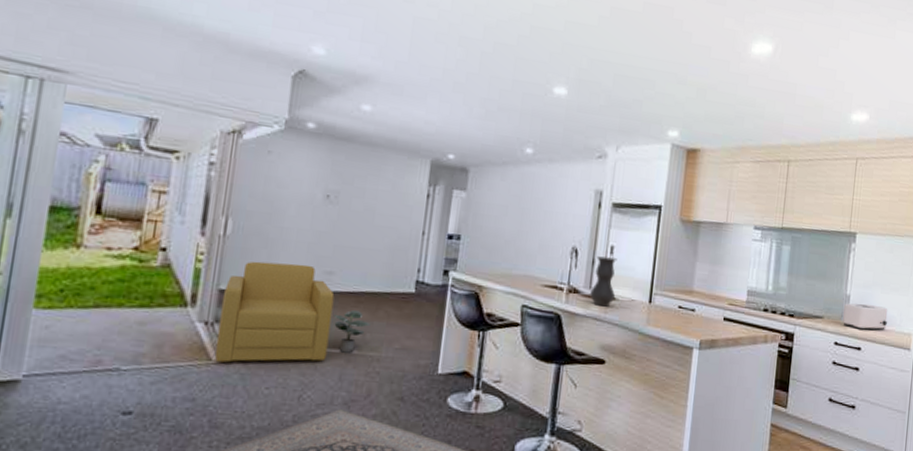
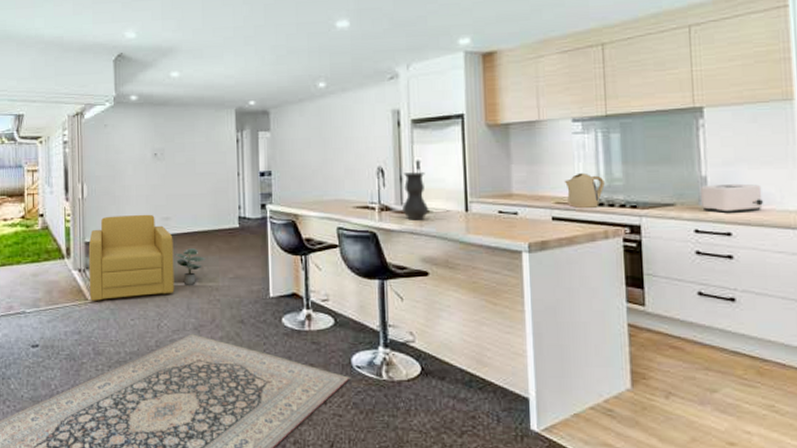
kettle: none [738,278,772,313] -> present [564,172,605,208]

